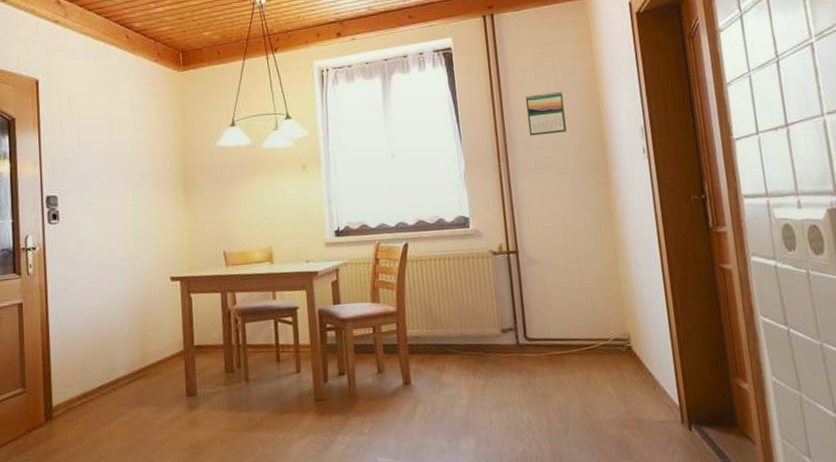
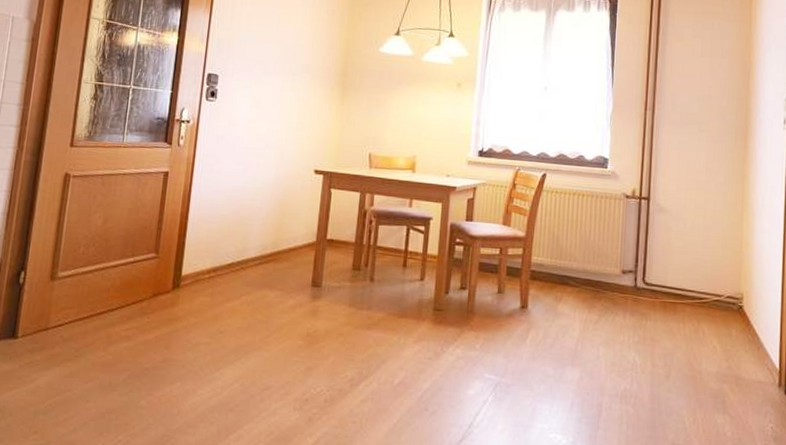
calendar: present [525,91,567,136] -> none [678,51,716,92]

